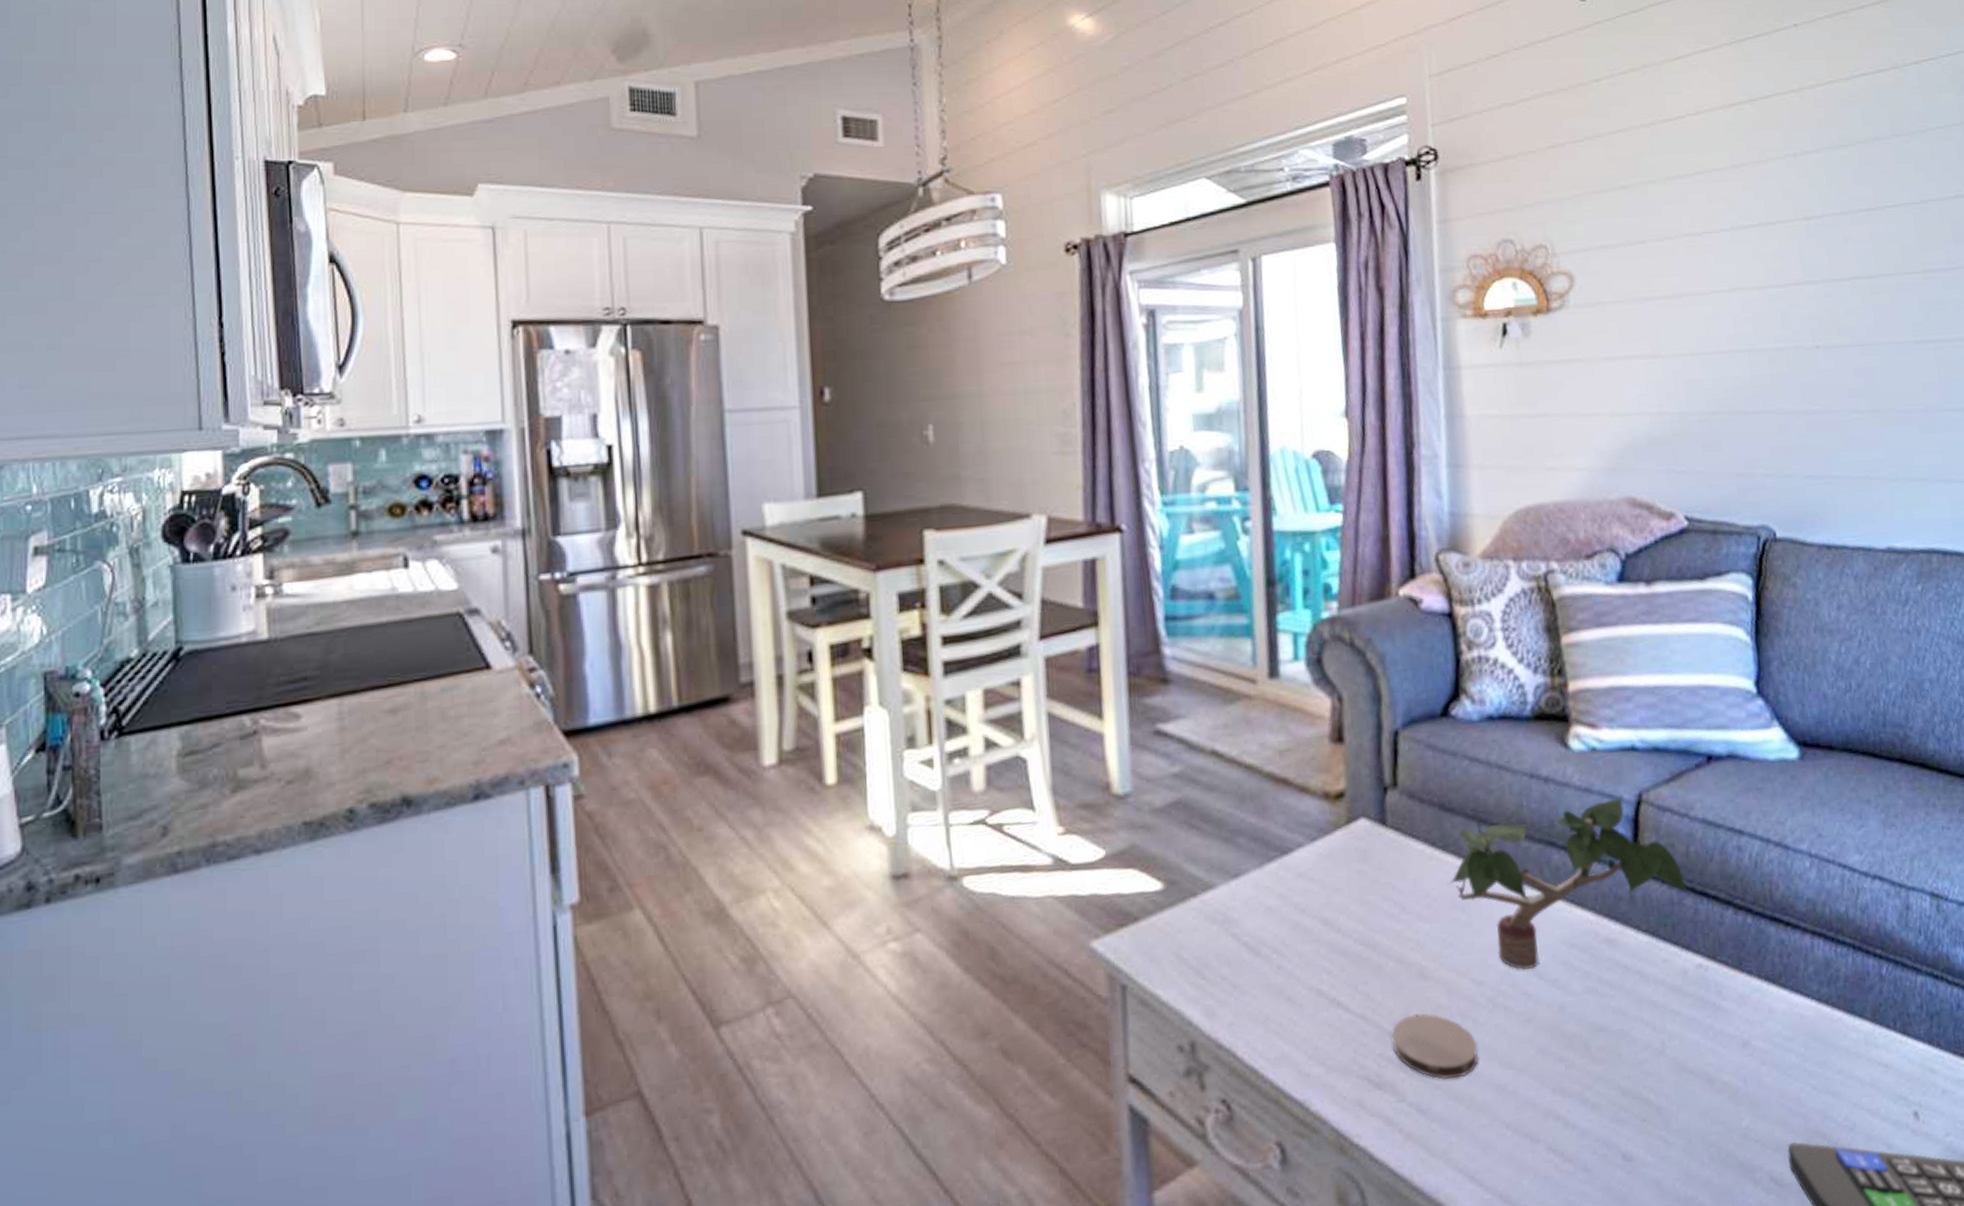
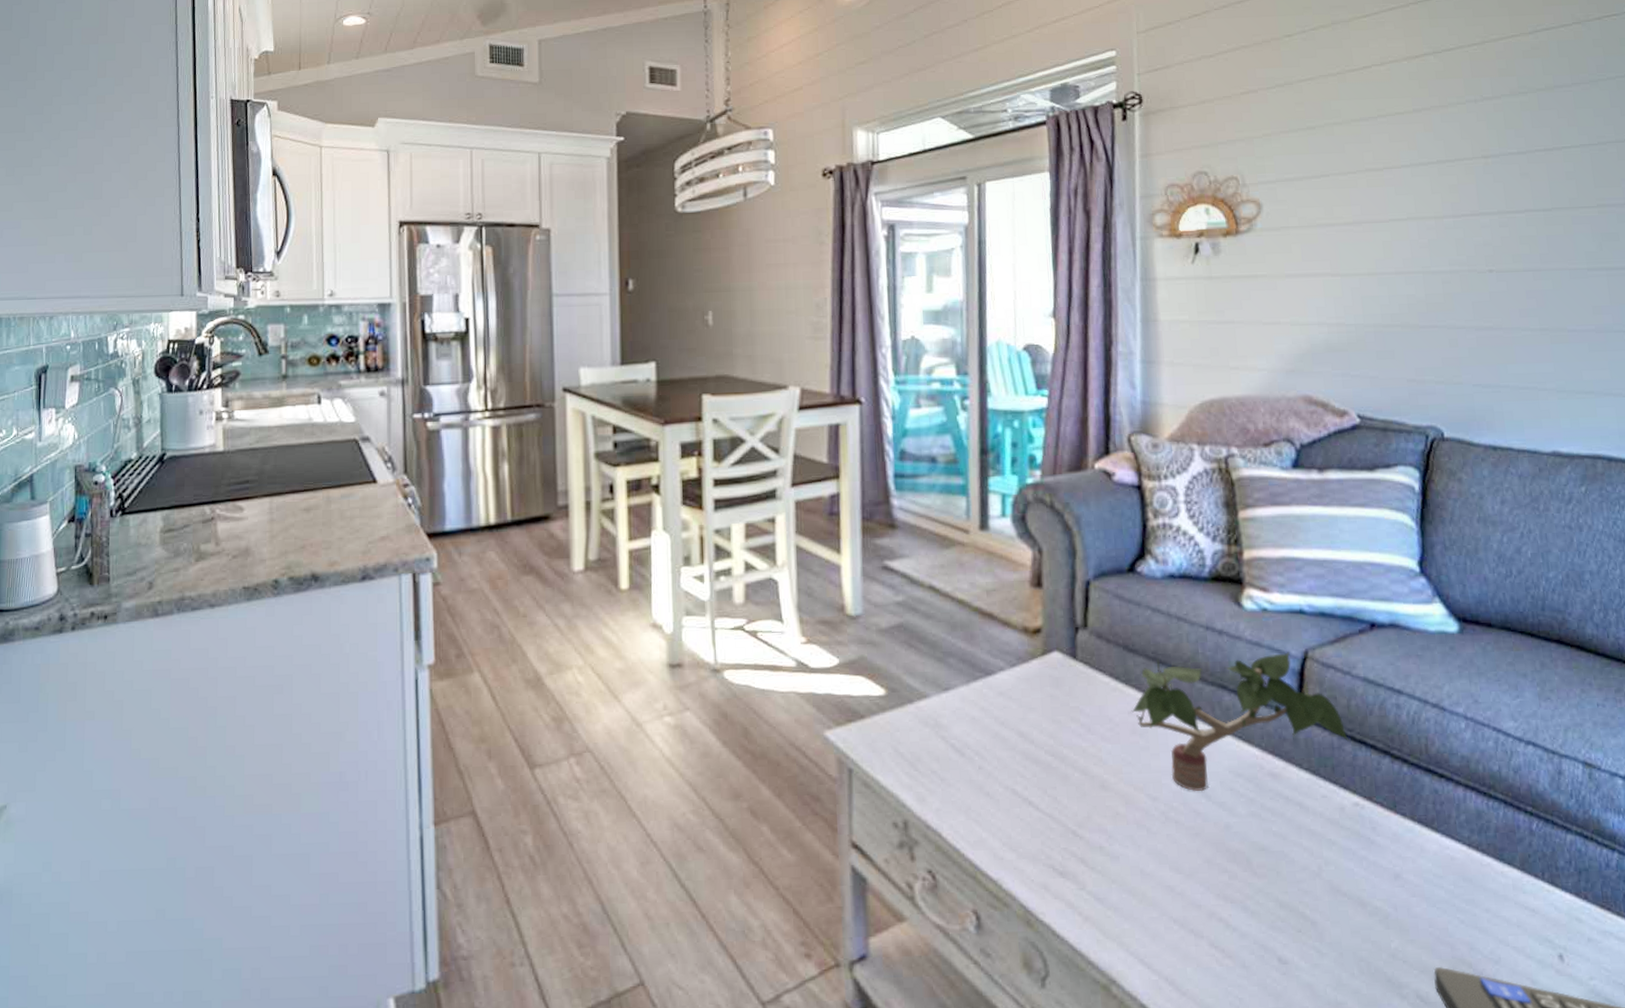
coaster: present [1392,1013,1479,1079] -> none [1075,818,1151,876]

